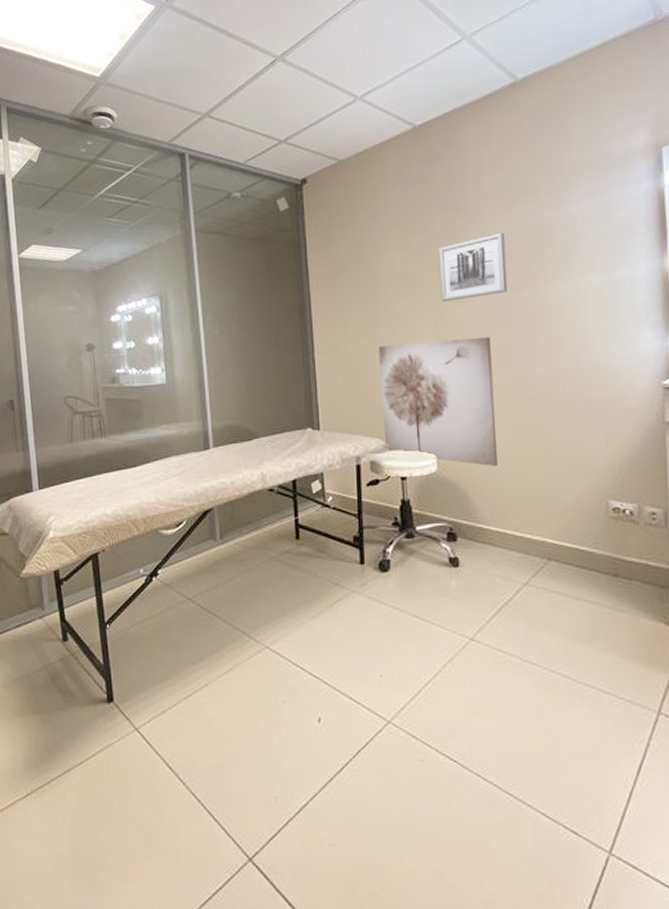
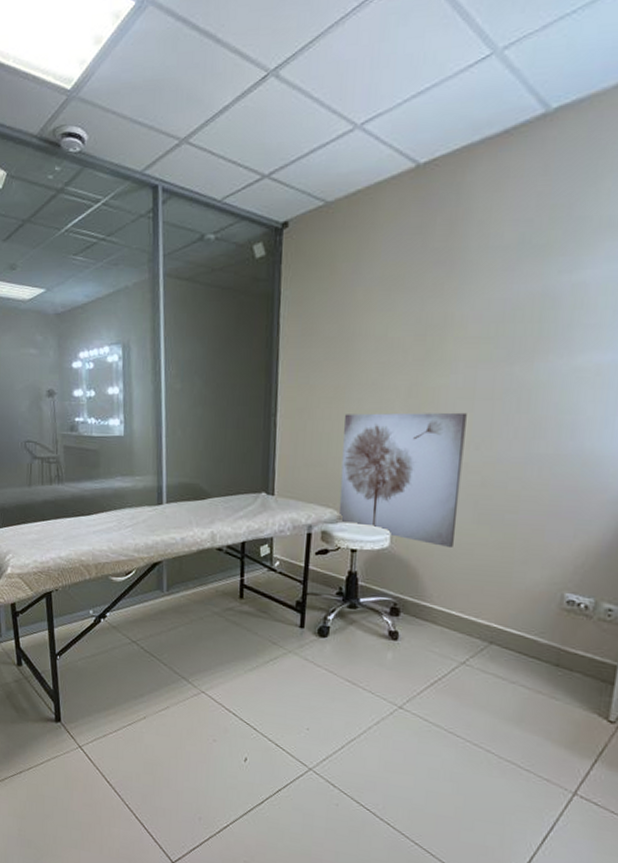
wall art: present [438,232,508,302] -> none [419,296,502,371]

